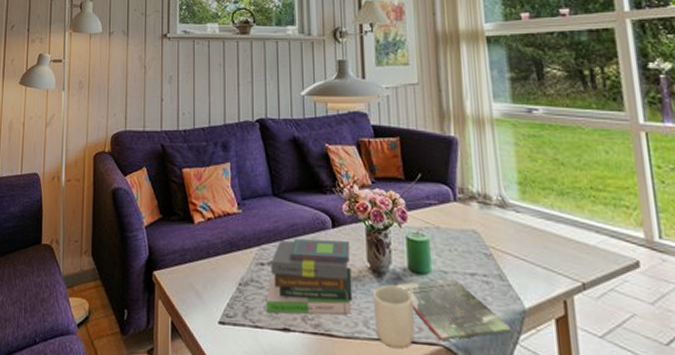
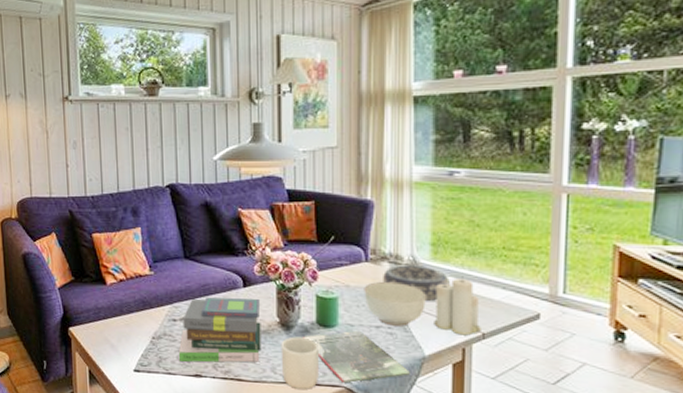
bowl: none [454,223,520,274] -> present [364,281,426,326]
decorative bowl: none [472,205,544,245] -> present [381,265,451,301]
candle: none [528,218,581,286] -> present [434,276,481,336]

